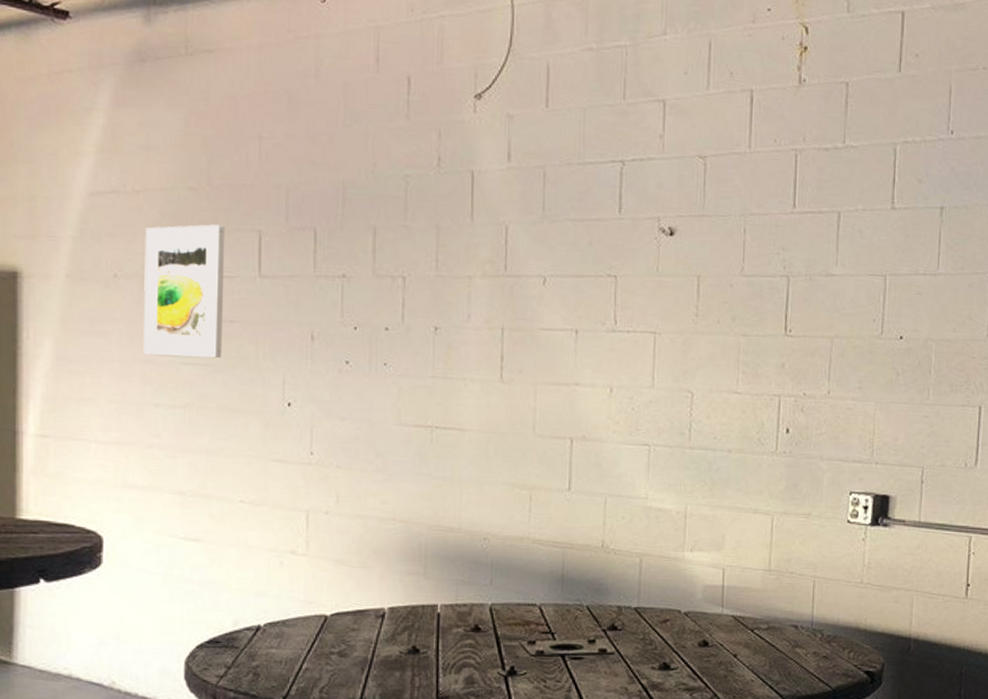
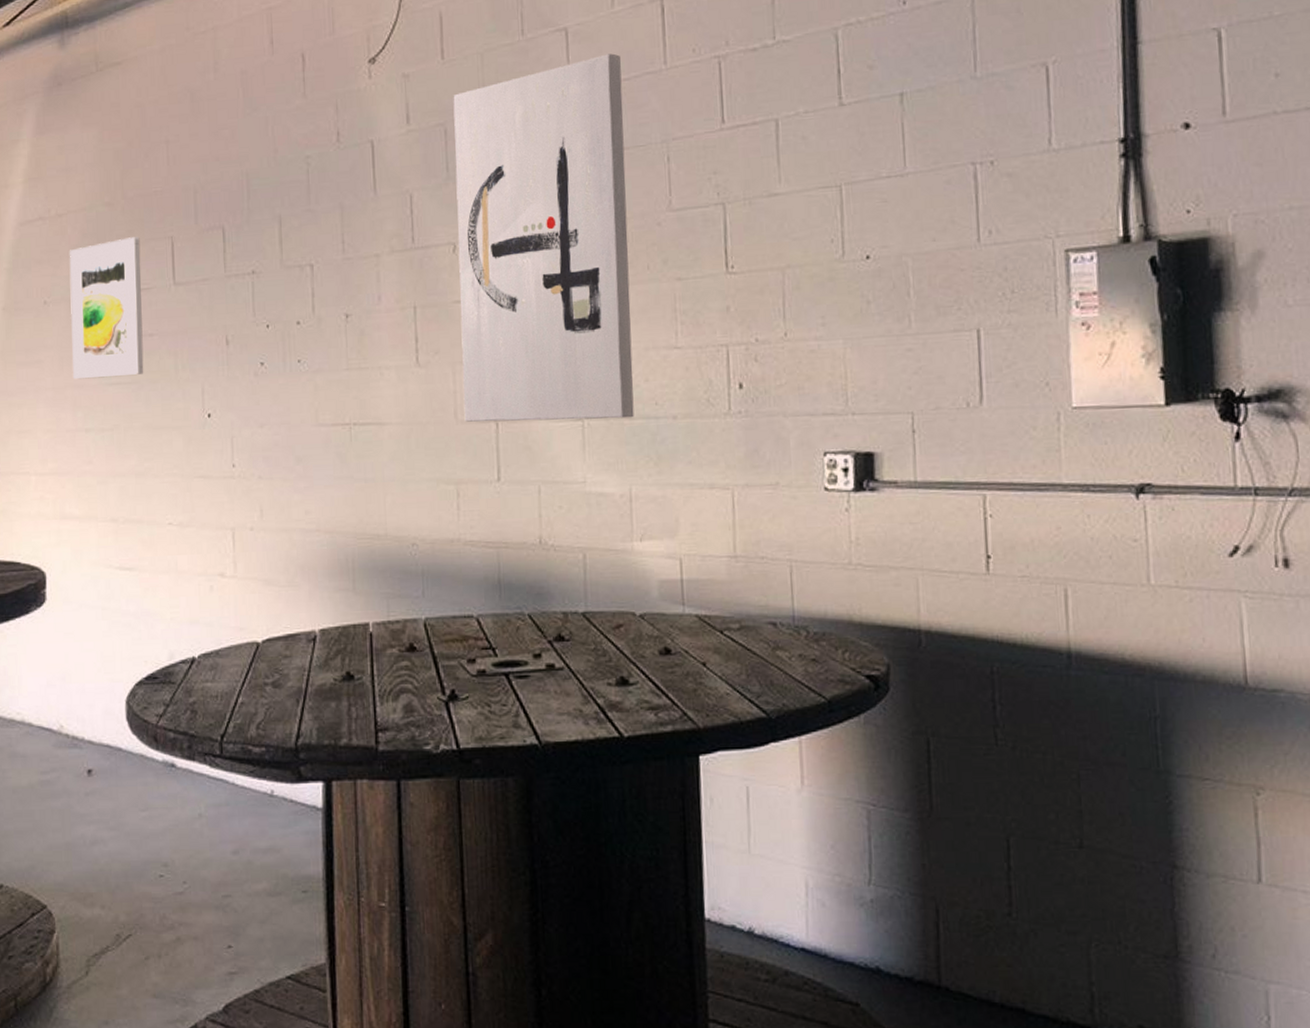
wall art: none [542,130,711,448] -> present [453,53,634,422]

